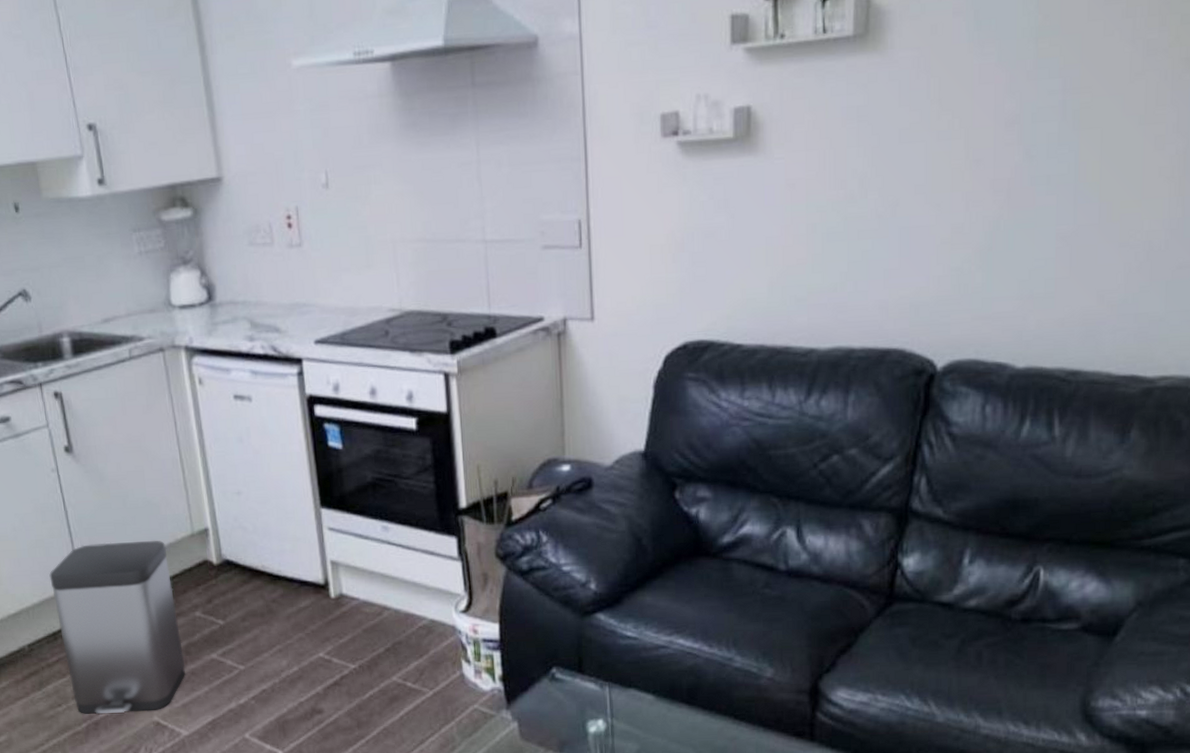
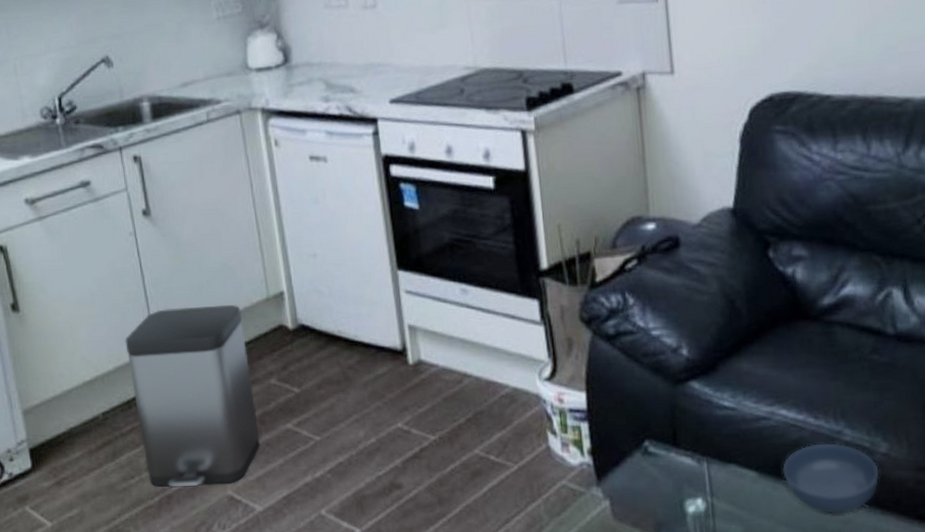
bowl: none [677,669,764,732] -> present [782,443,880,514]

